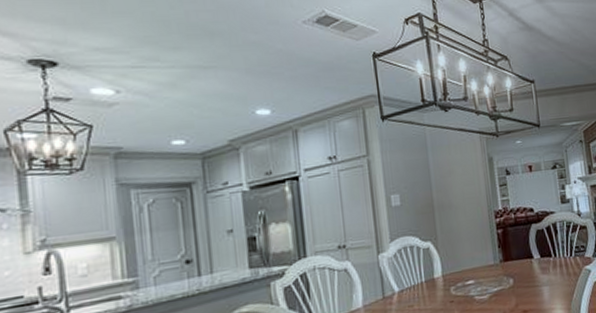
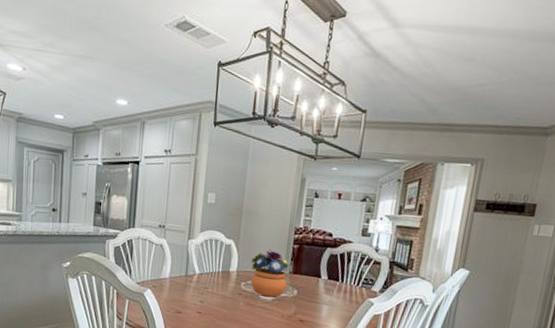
flower arrangement: none [453,241,501,296] -> present [249,249,290,297]

